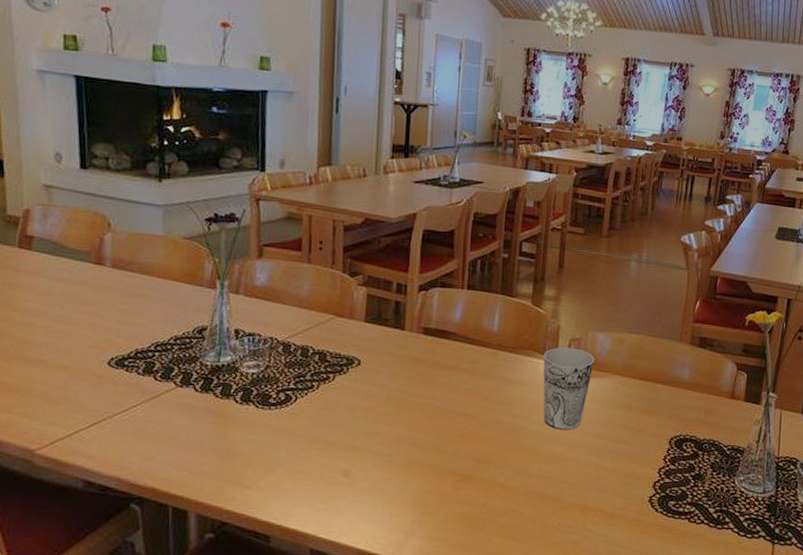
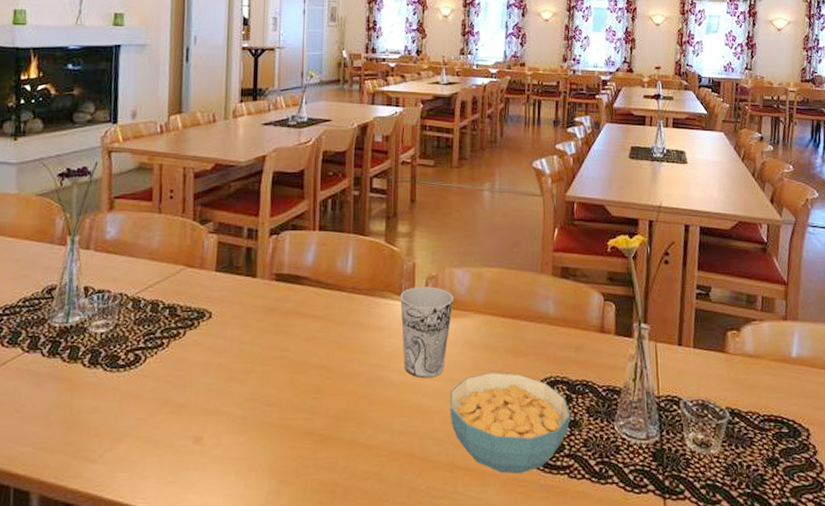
cereal bowl: none [584,429,696,517] -> present [450,373,571,474]

